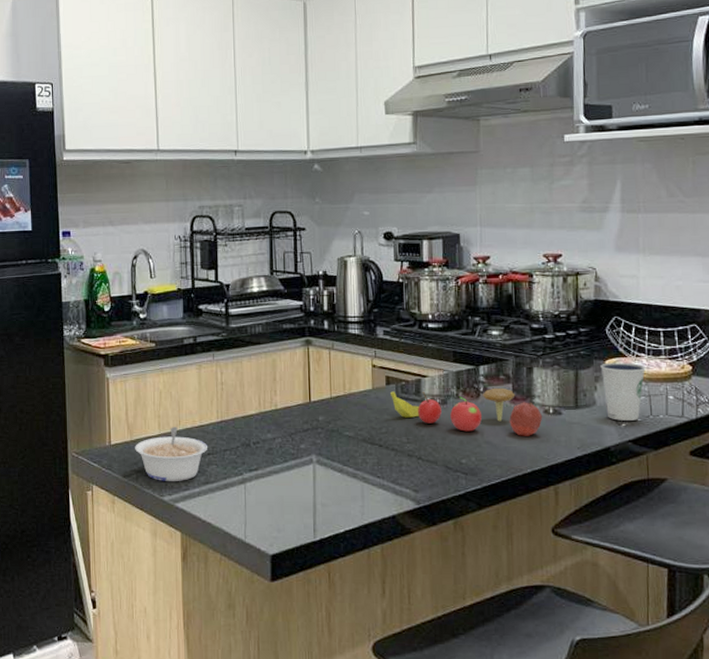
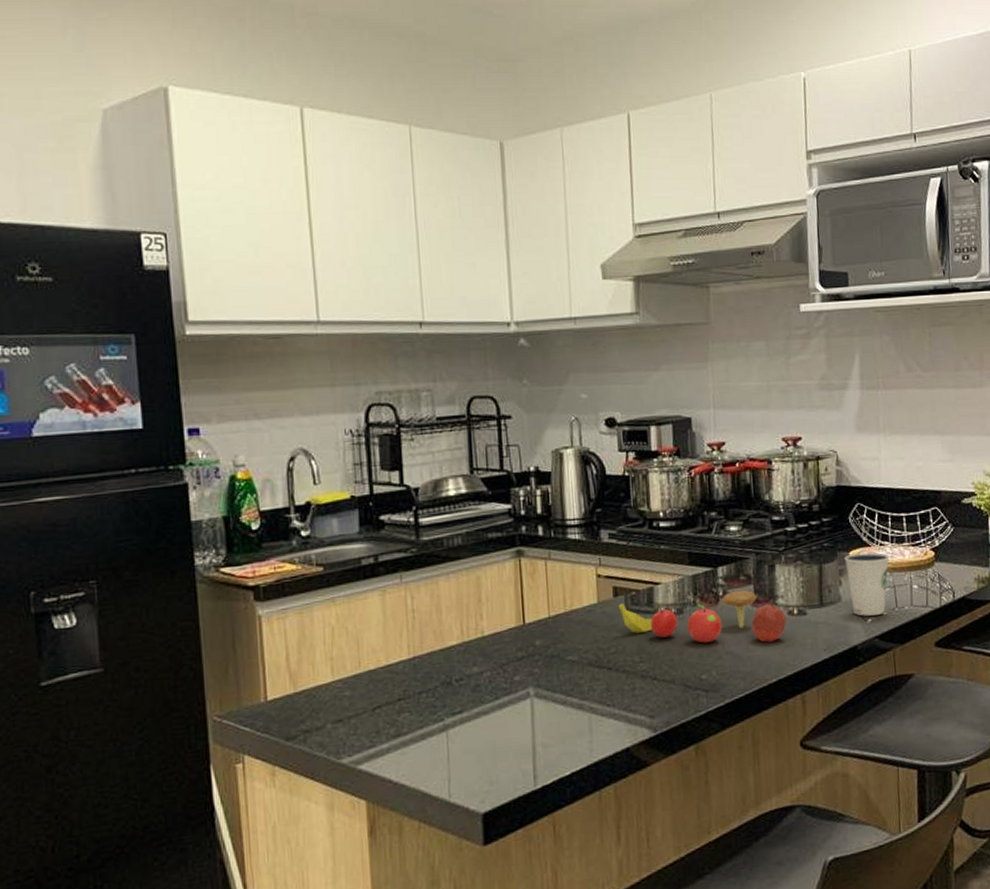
legume: present [135,427,207,482] -> none [300,670,397,740]

